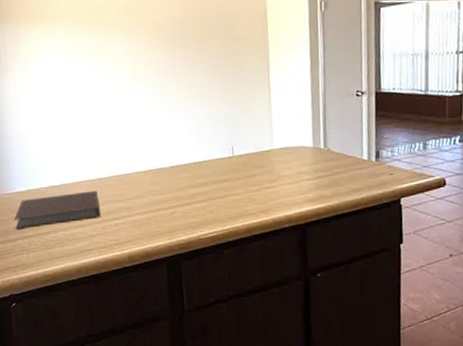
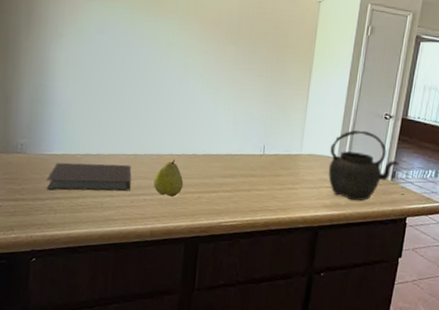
fruit: none [123,176,155,217] -> present [153,159,184,197]
kettle: none [303,112,382,190] -> present [328,130,399,201]

